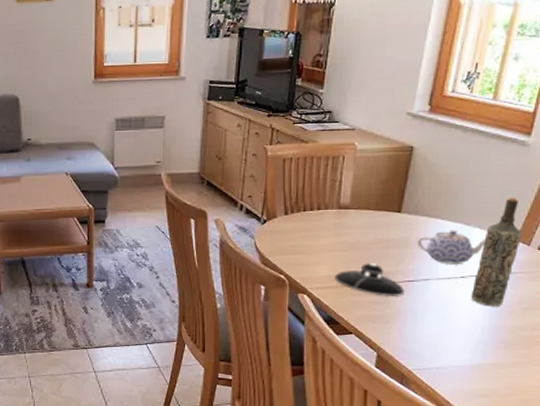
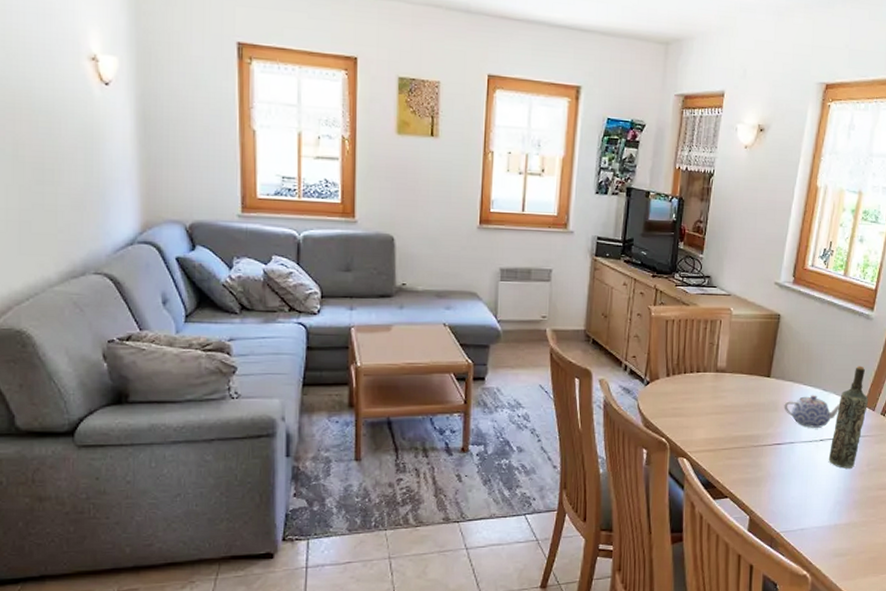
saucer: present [334,262,405,298] -> none [712,425,774,461]

